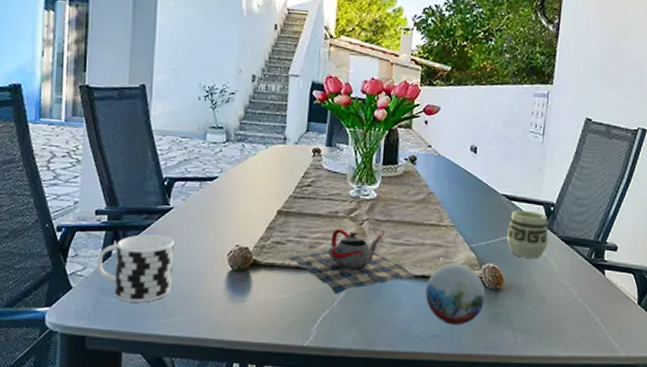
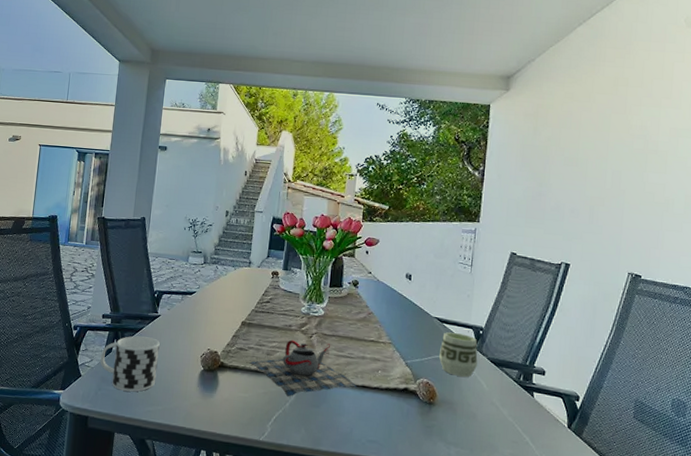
decorative orb: present [425,263,485,325] -> none [365,376,420,434]

